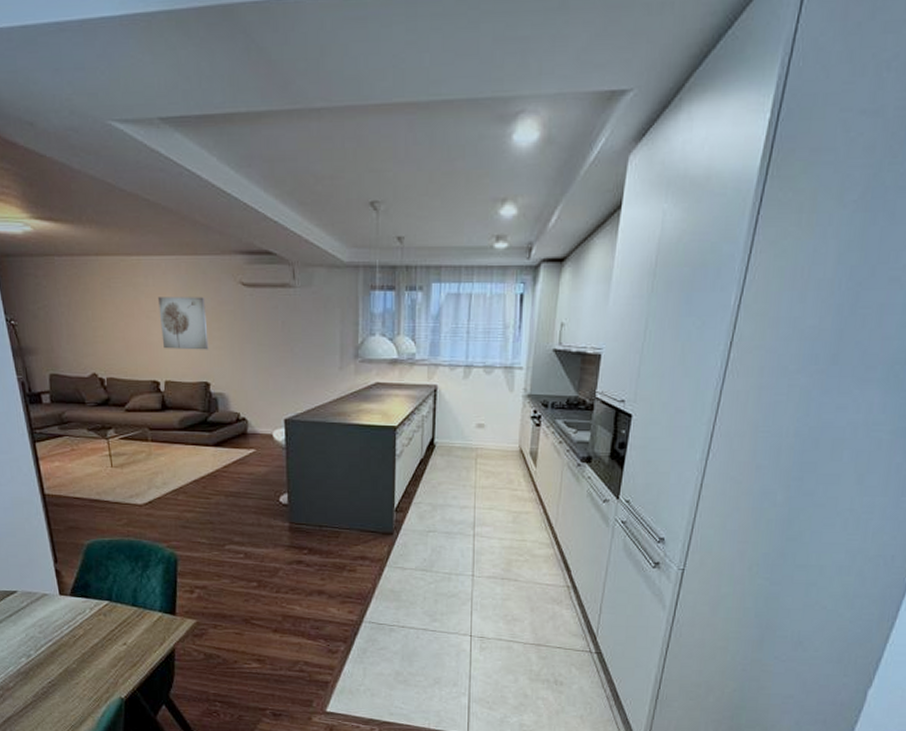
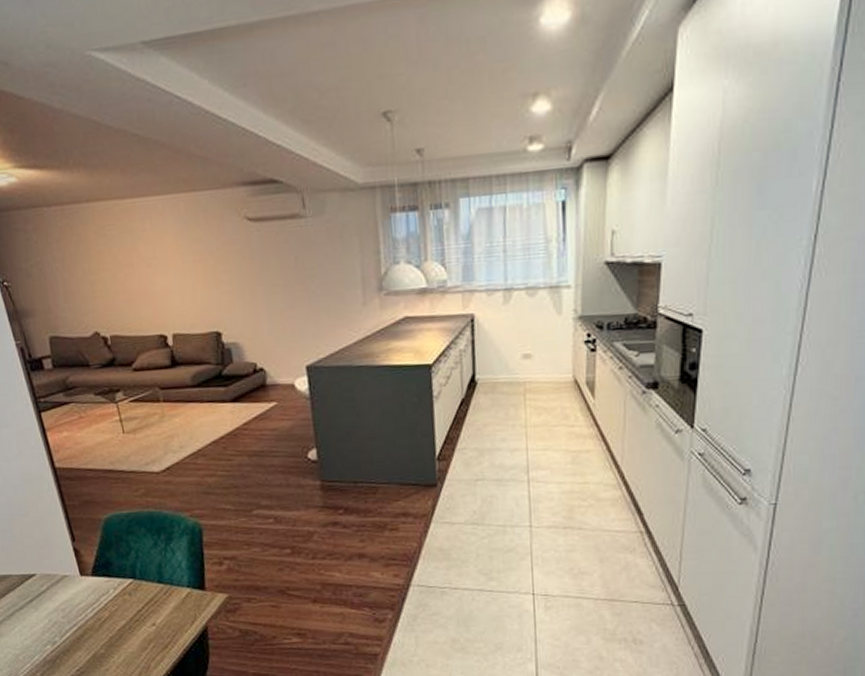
wall art: present [158,297,209,350] -> none [157,237,217,299]

